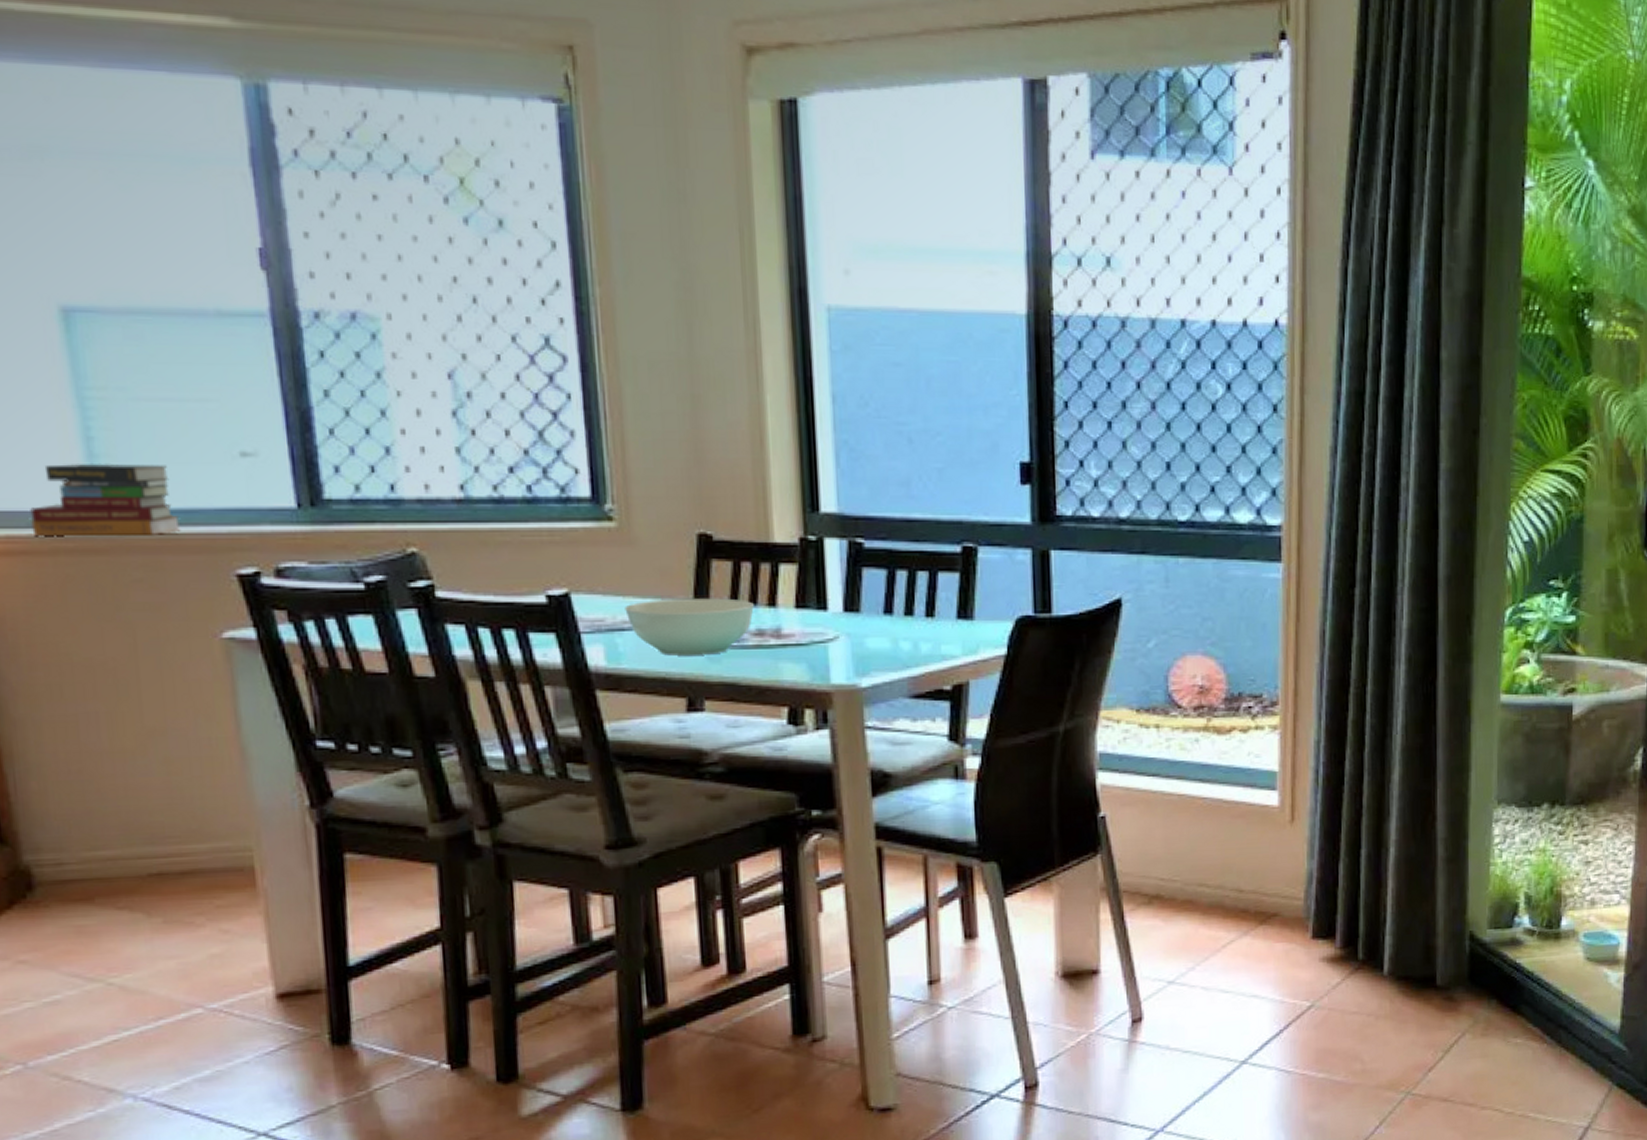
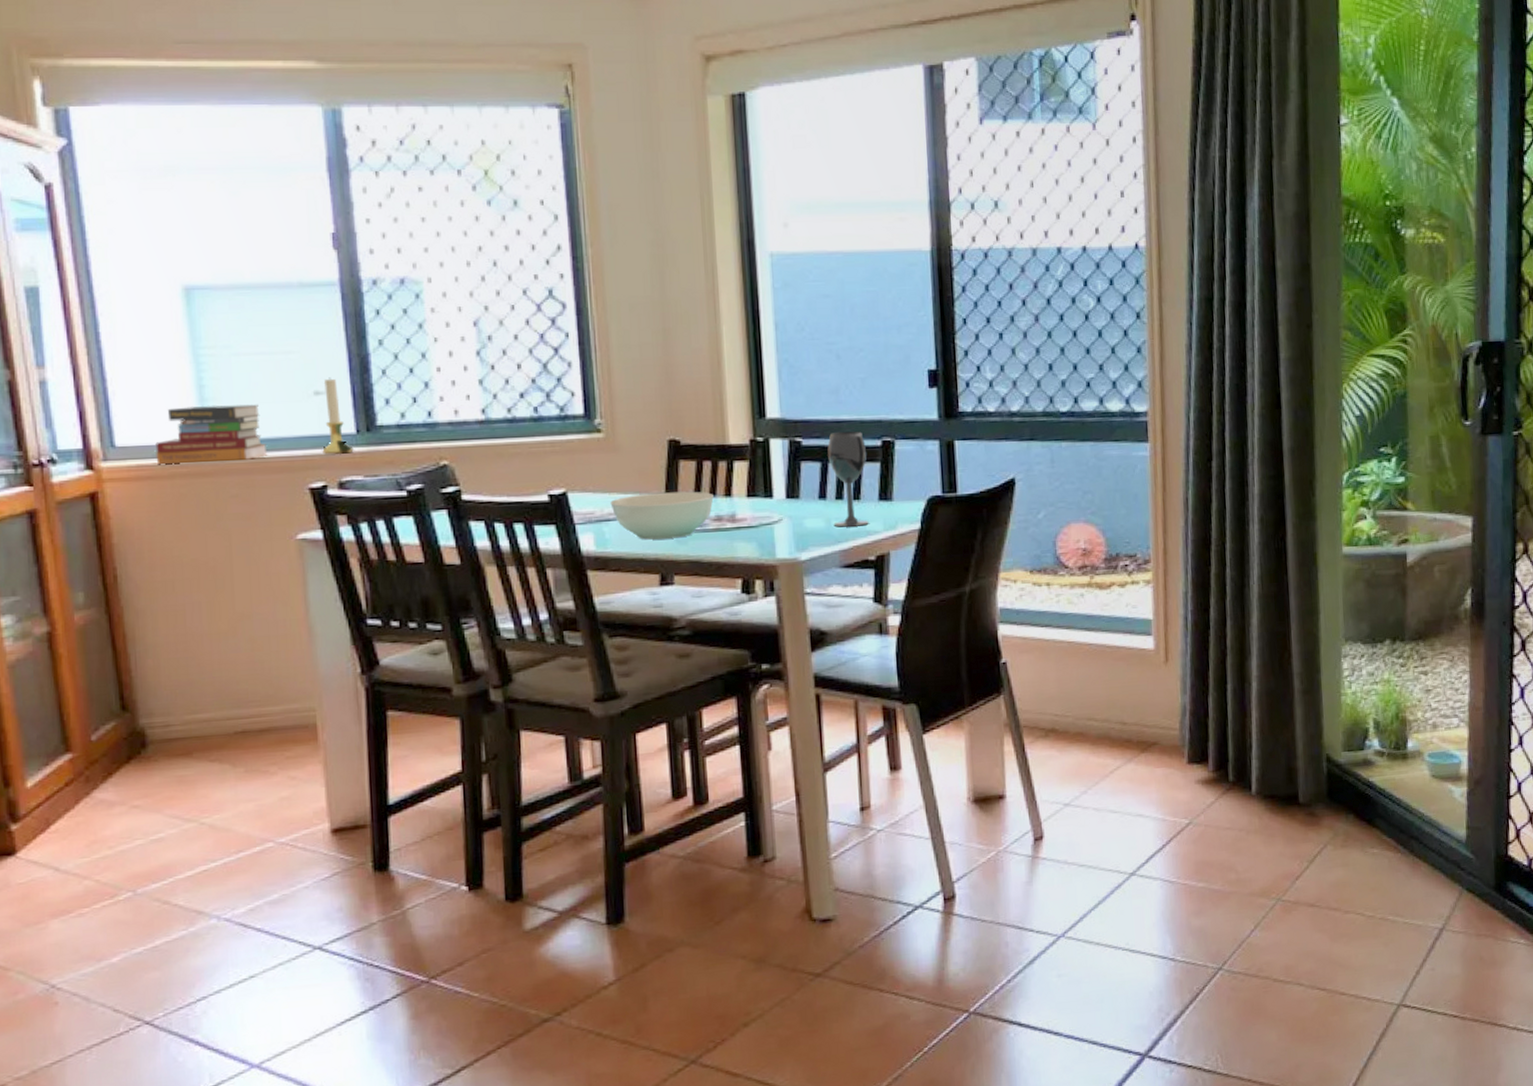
candle holder: none [253,435,292,533] -> present [322,377,352,455]
wine glass: none [895,534,945,649] -> present [827,432,869,527]

